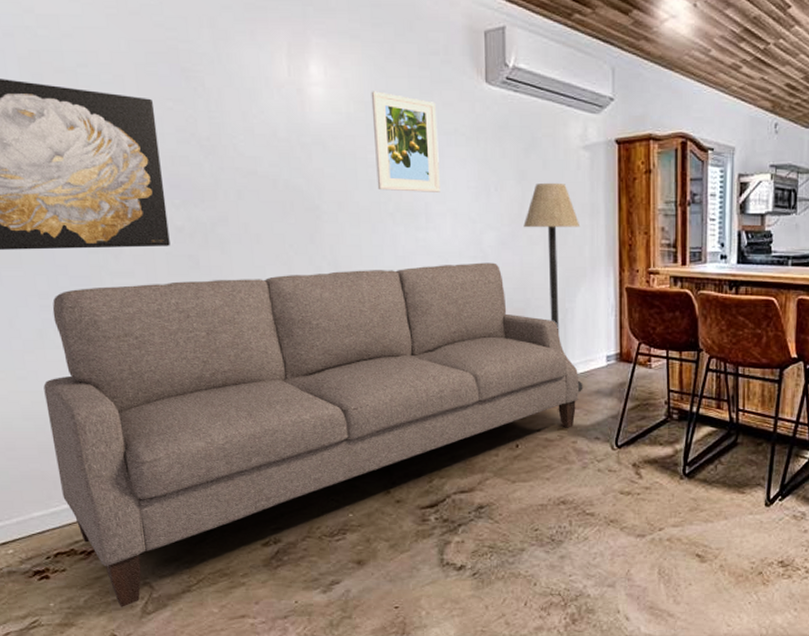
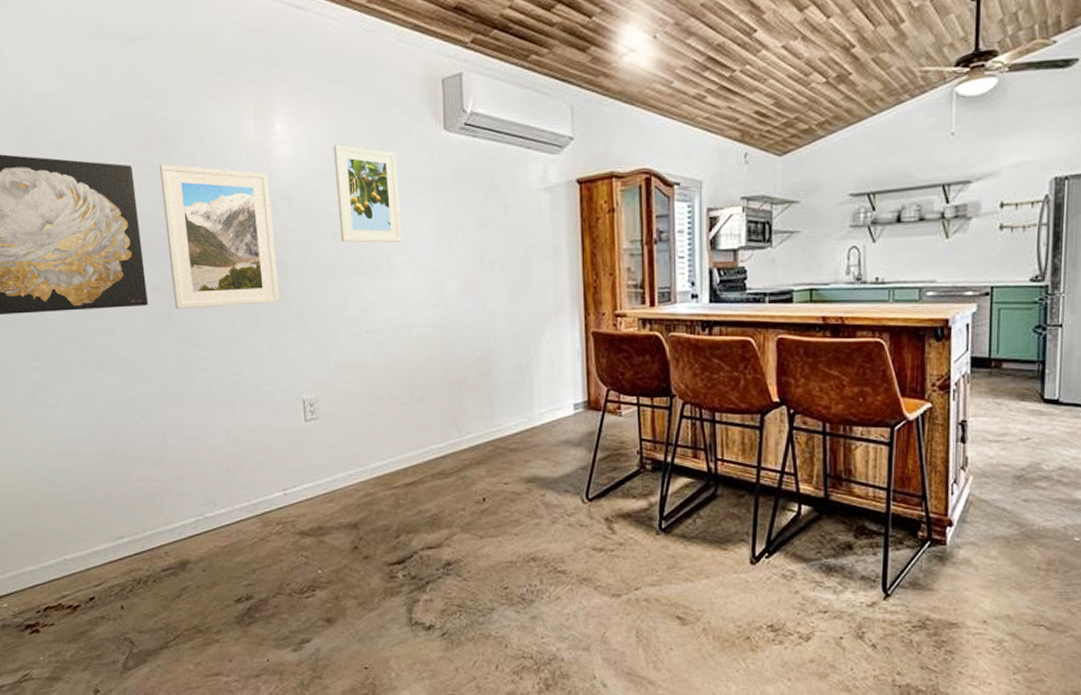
sofa: present [43,262,578,607] -> none [35,310,546,662]
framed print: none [182,100,313,251] -> present [159,164,280,309]
floor lamp: present [523,182,583,393] -> none [485,226,551,443]

